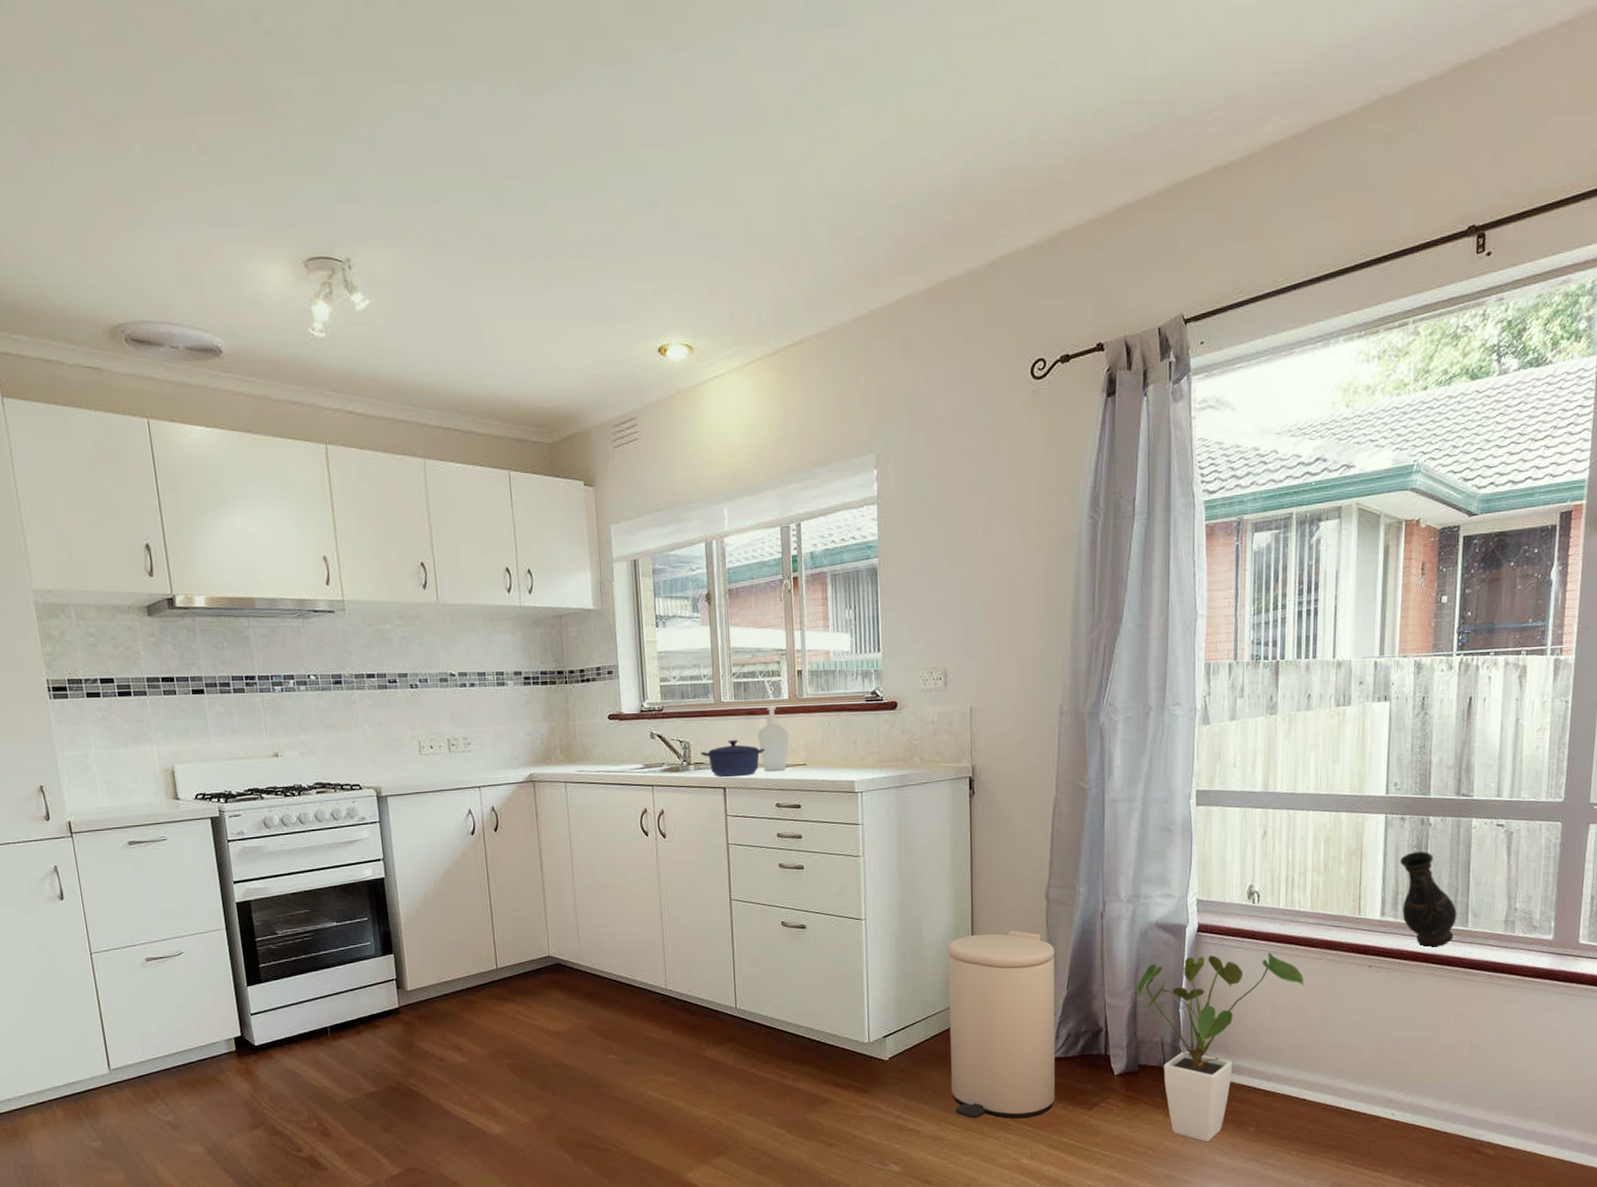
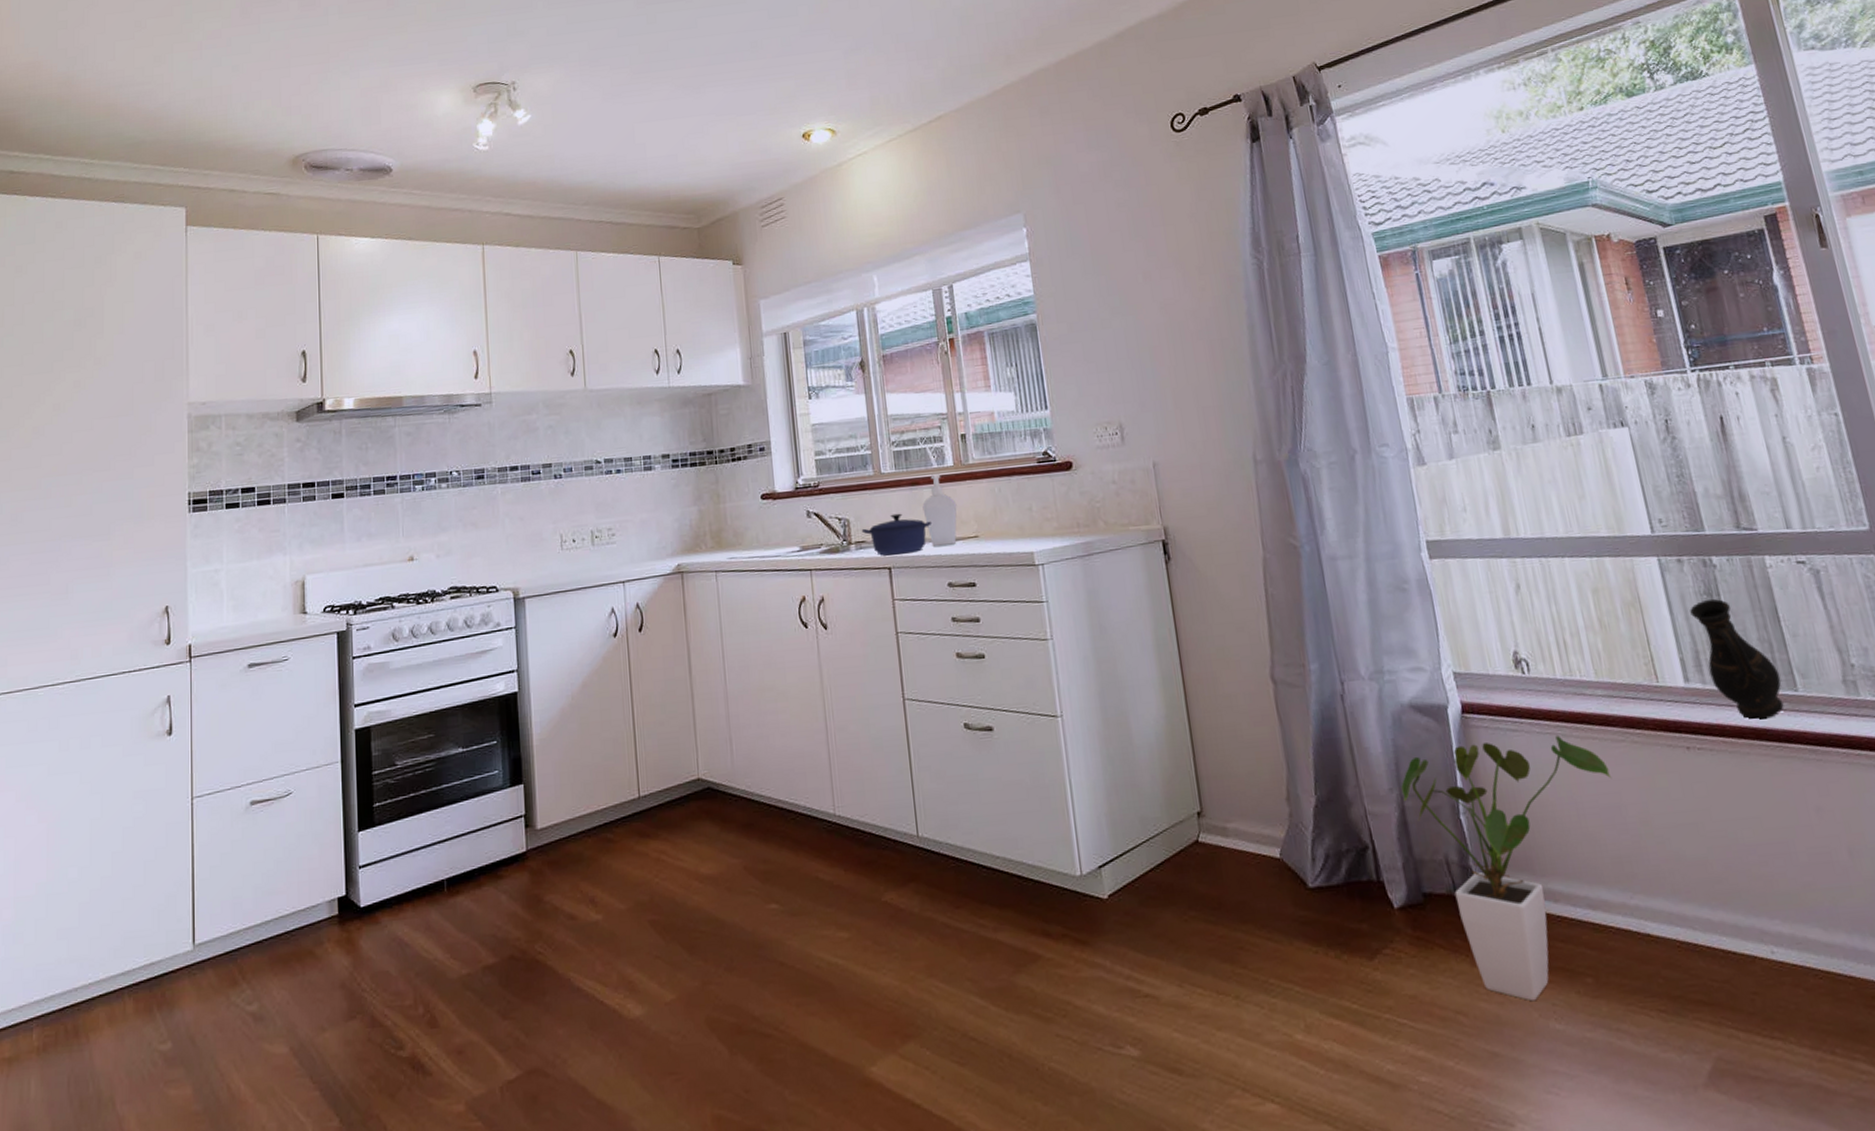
pedal bin: present [948,930,1055,1119] -> none [1163,721,1324,976]

